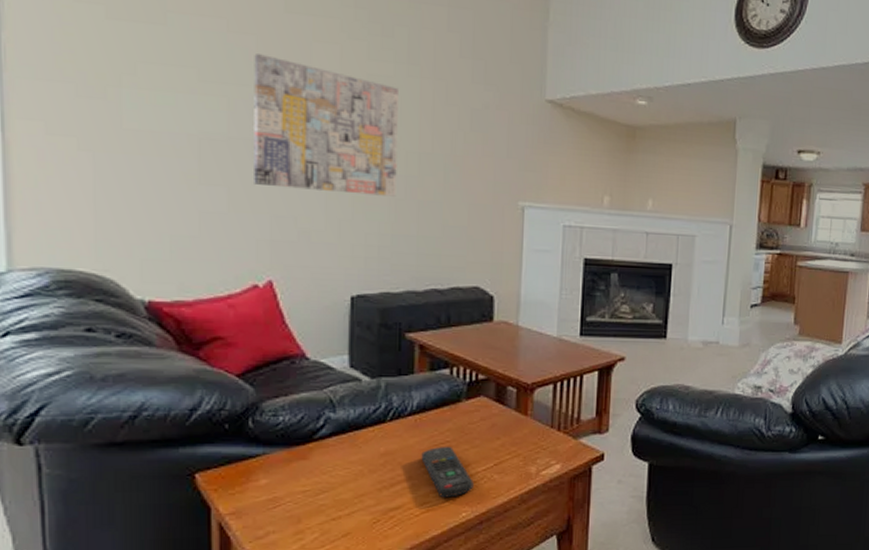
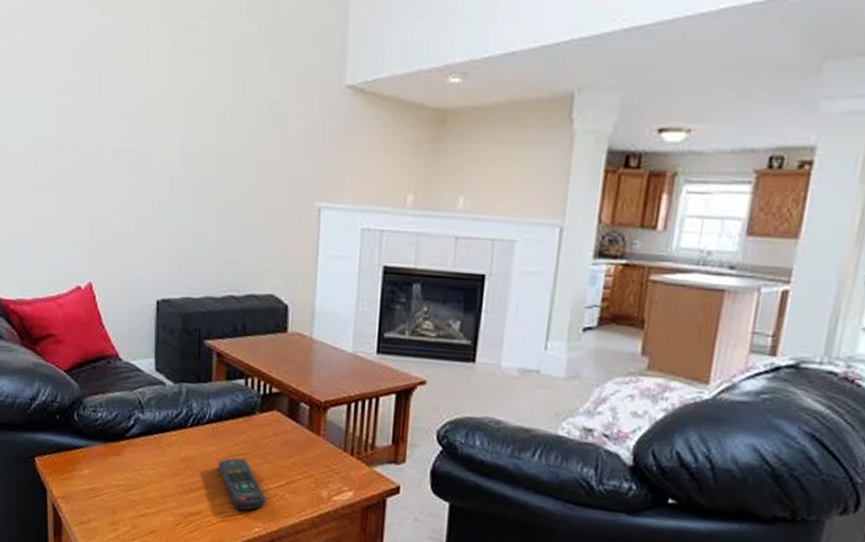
wall art: present [254,54,398,197] -> none [76,60,199,199]

